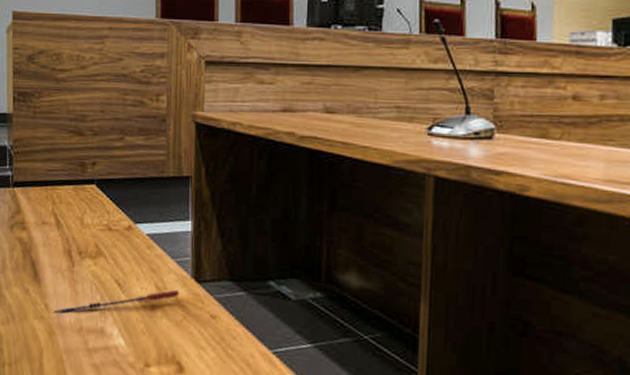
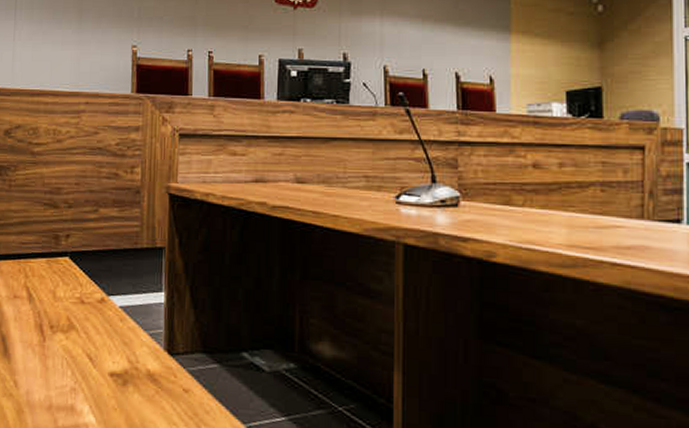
pen: present [54,289,180,314] -> none [24,363,152,391]

